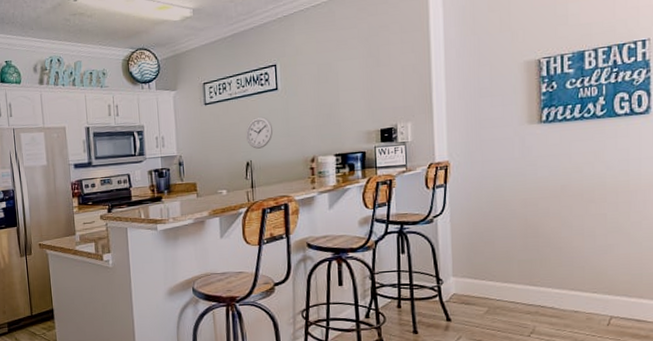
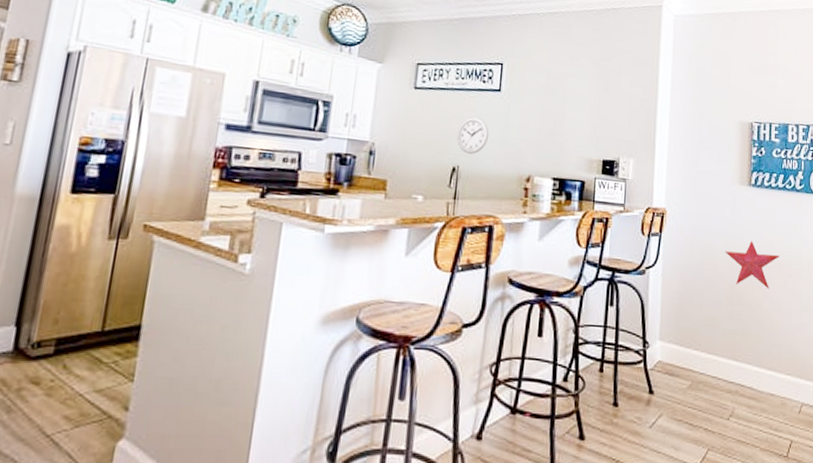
decorative star: none [515,174,579,218] -> present [725,240,780,290]

